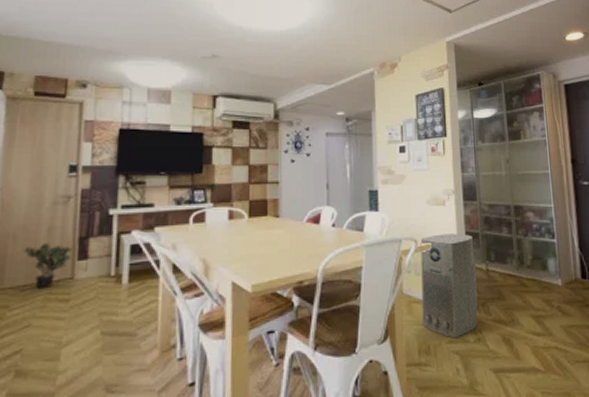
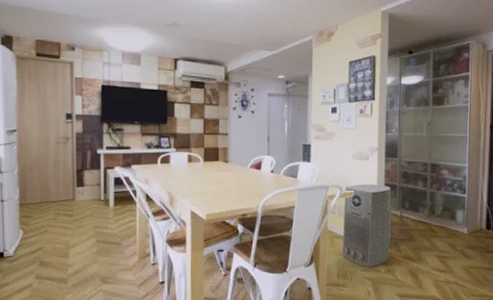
potted plant: present [22,242,73,289] -> none [37,172,73,206]

